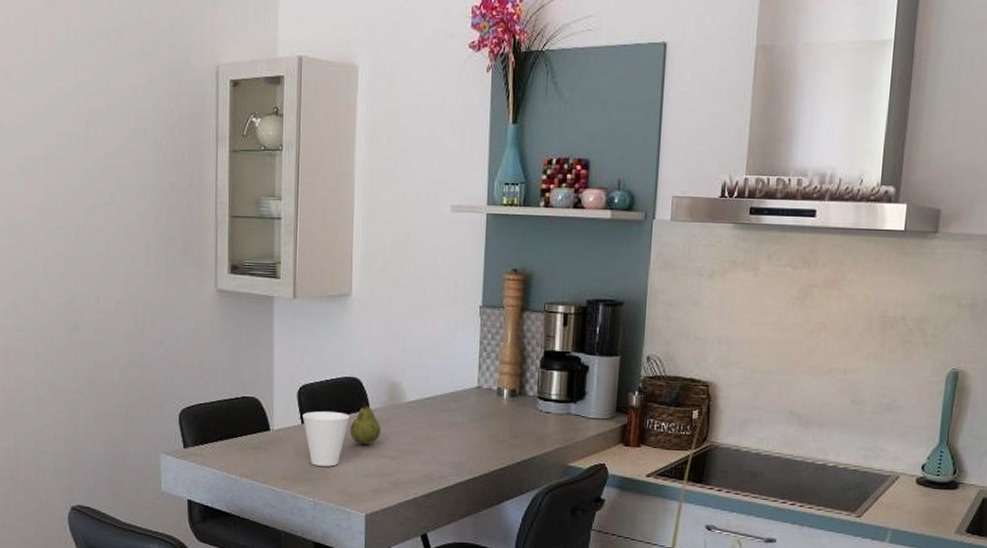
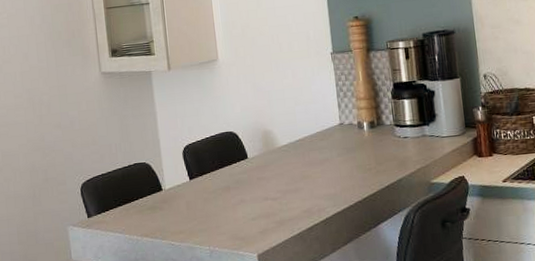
cup: present [303,411,350,467] -> none [190,164,232,217]
fruit: present [349,402,382,446] -> none [232,152,261,192]

